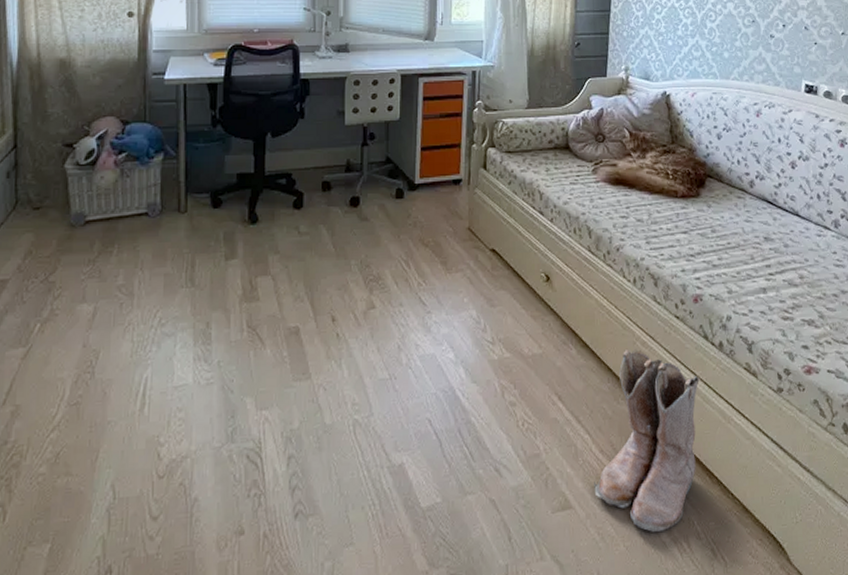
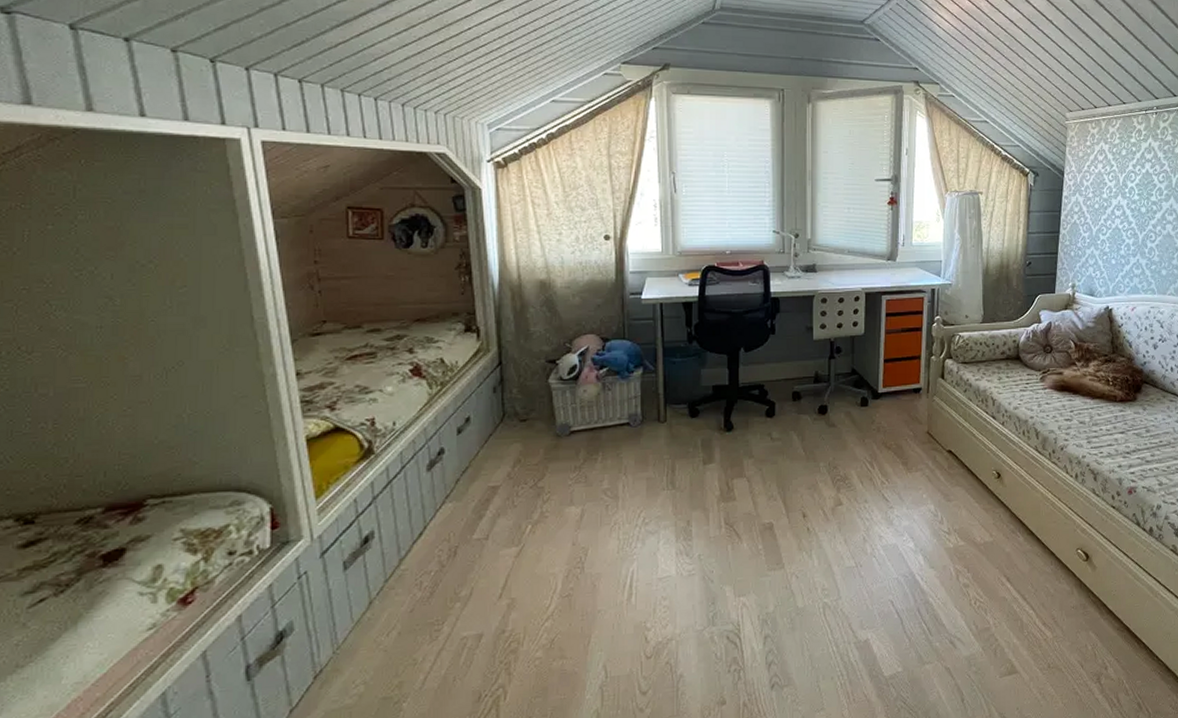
boots: present [594,348,702,533] -> none [1037,535,1134,692]

